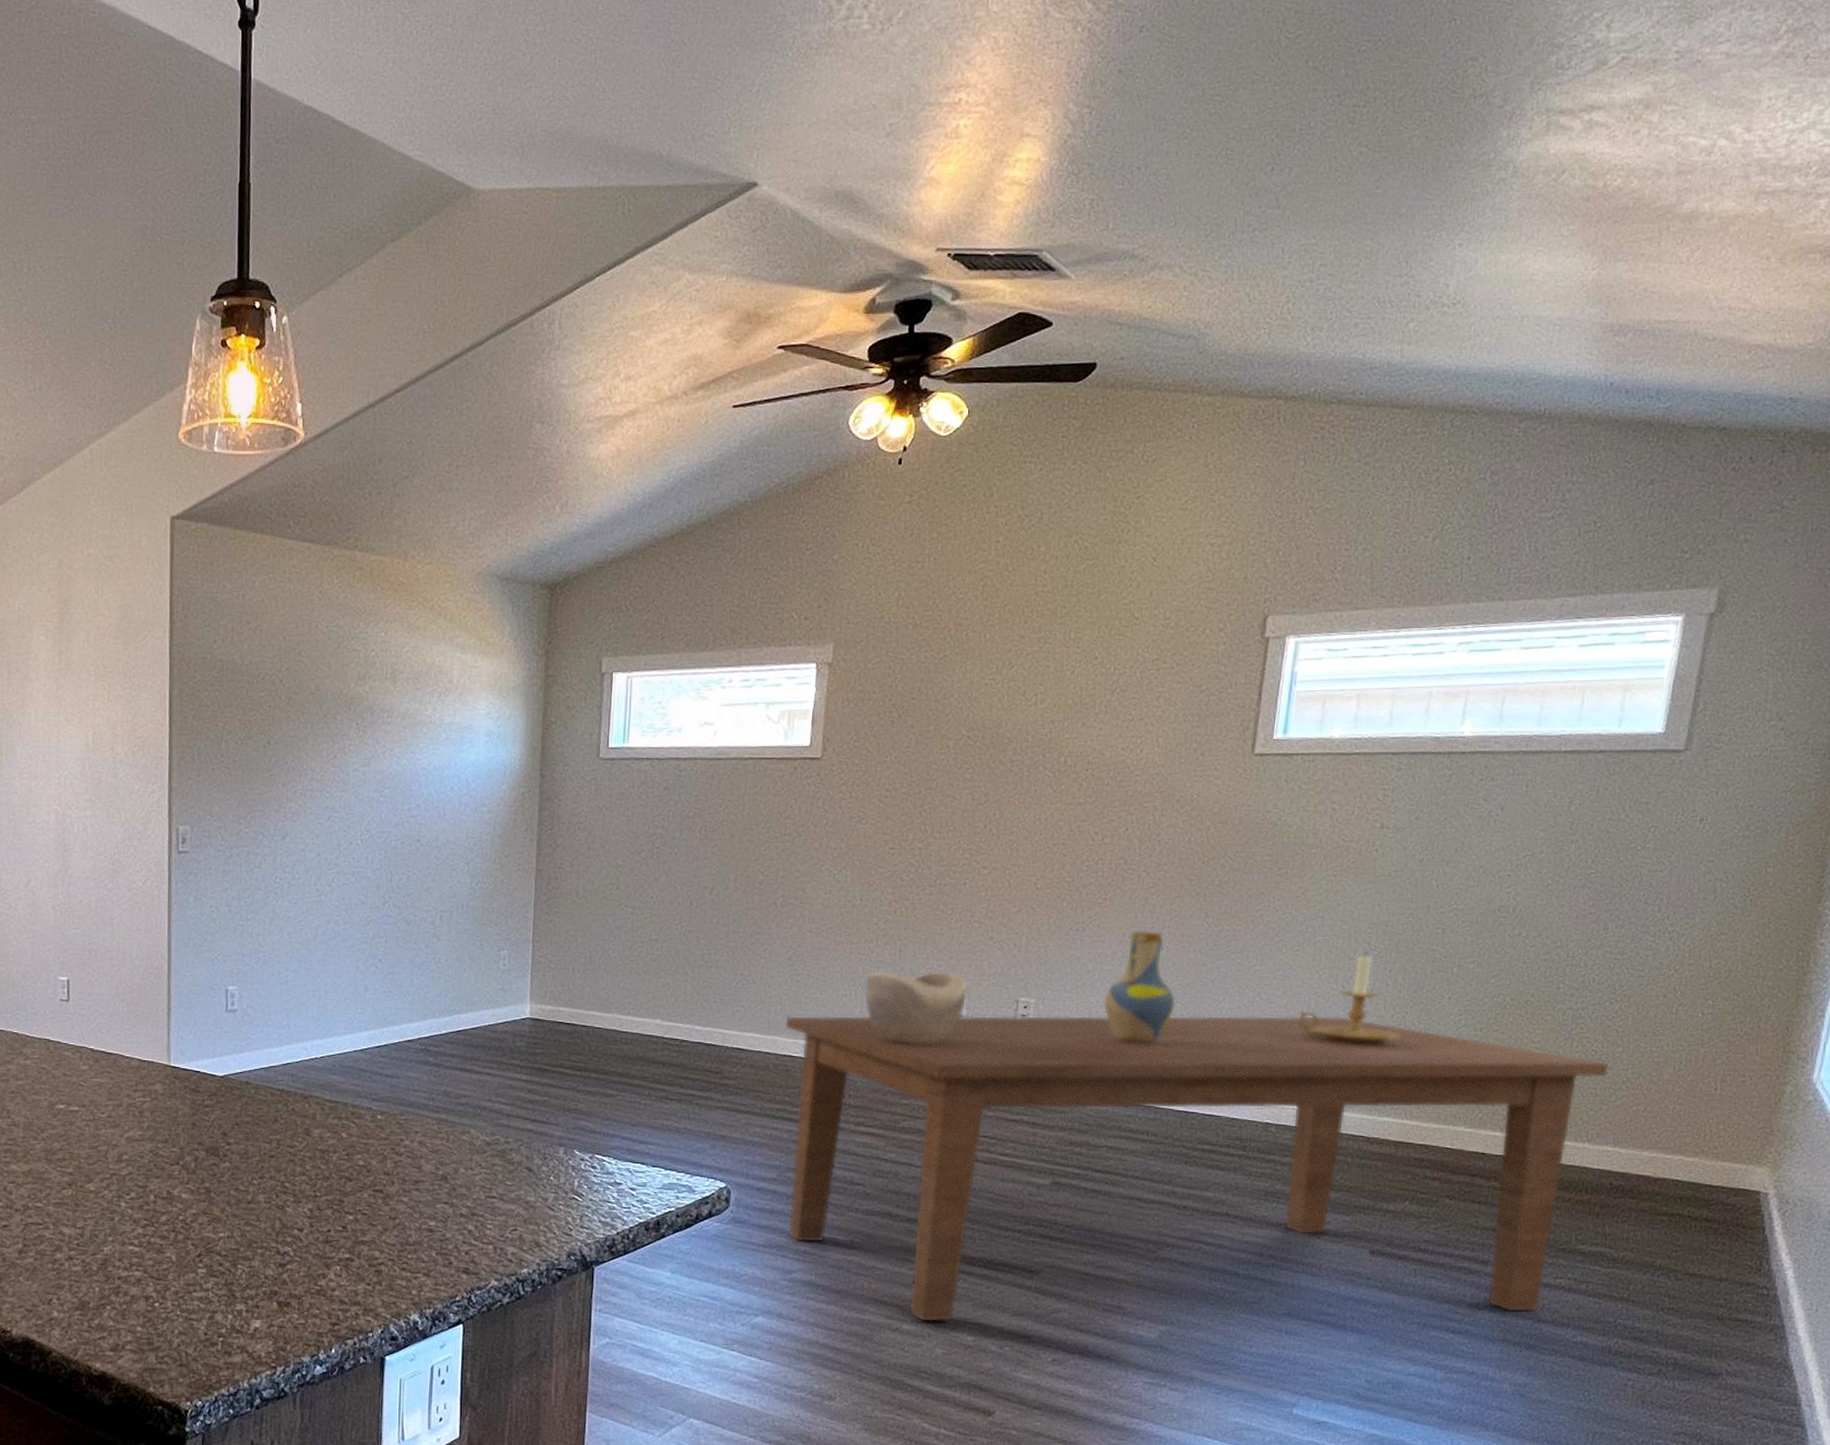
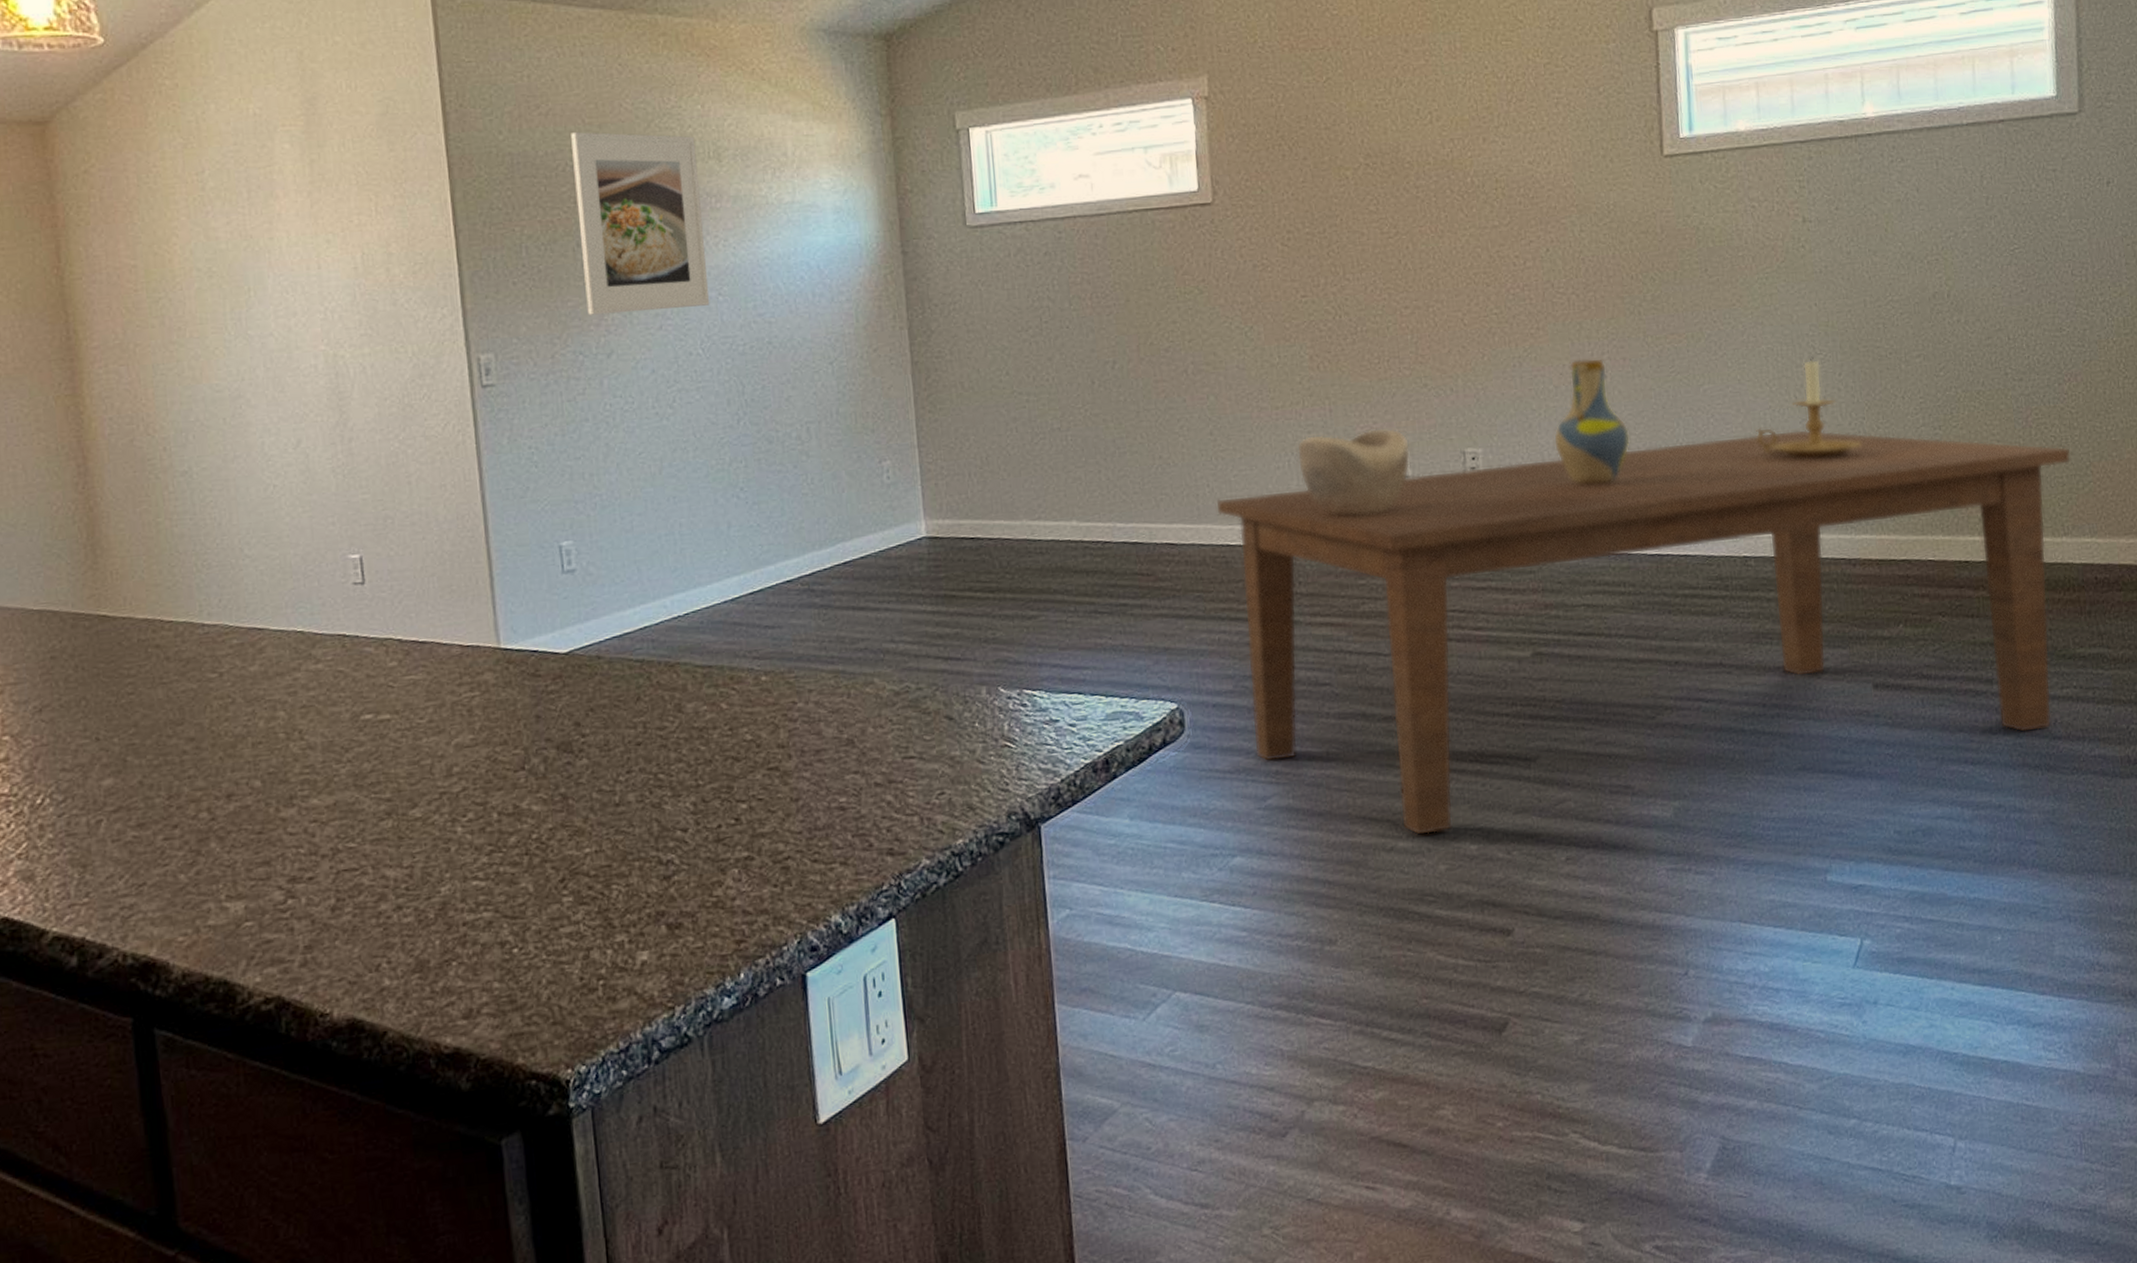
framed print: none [270,646,376,804] -> present [571,131,710,315]

